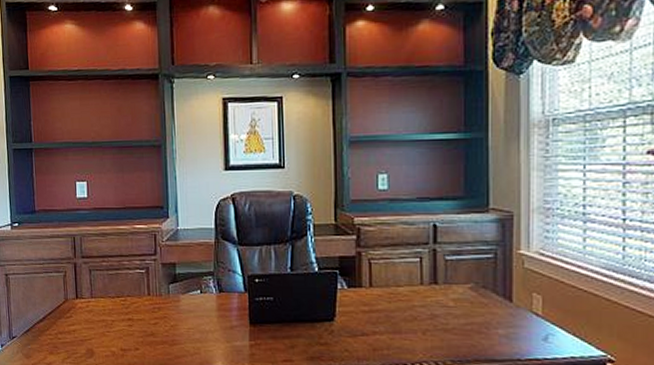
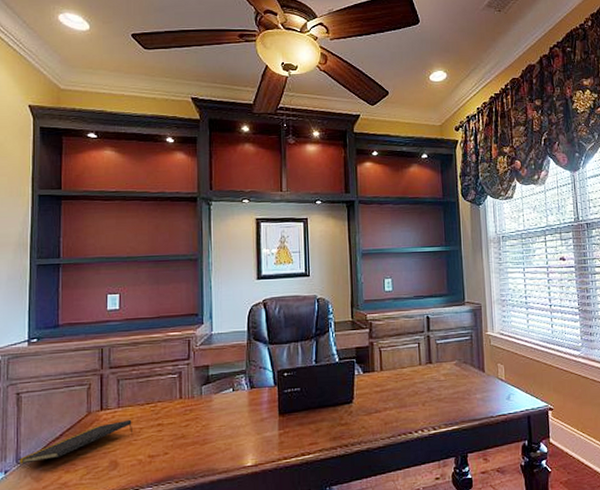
notepad: none [10,310,105,341] -> present [17,419,132,464]

